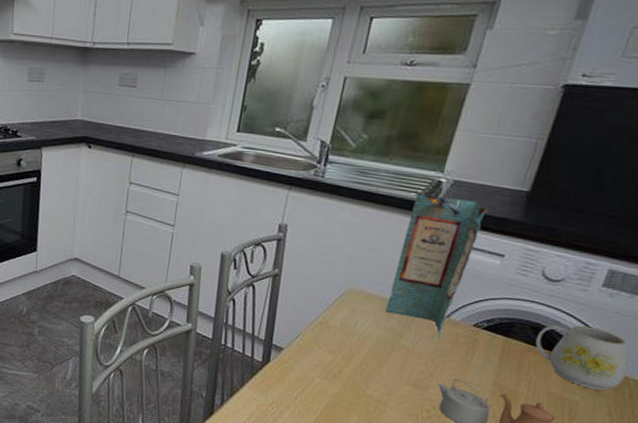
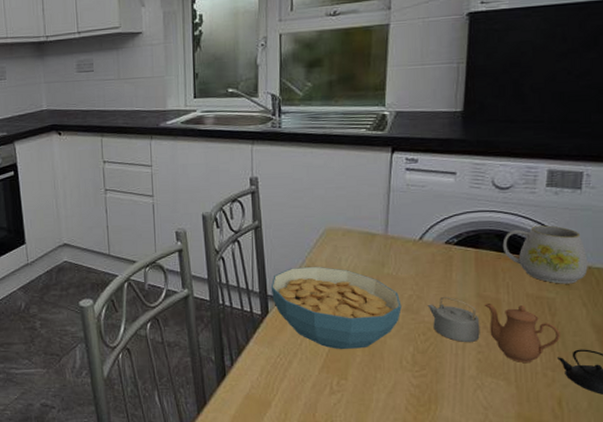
cereal bowl: none [276,322,411,414] -> present [270,266,402,350]
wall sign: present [385,194,488,340] -> none [363,127,432,263]

